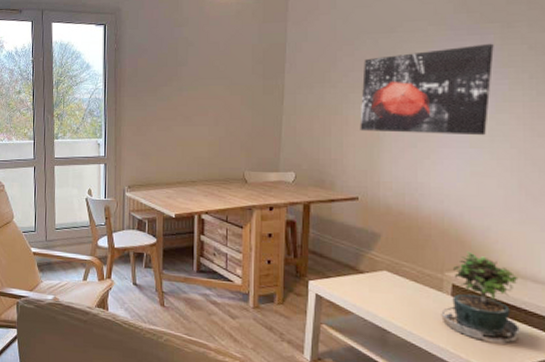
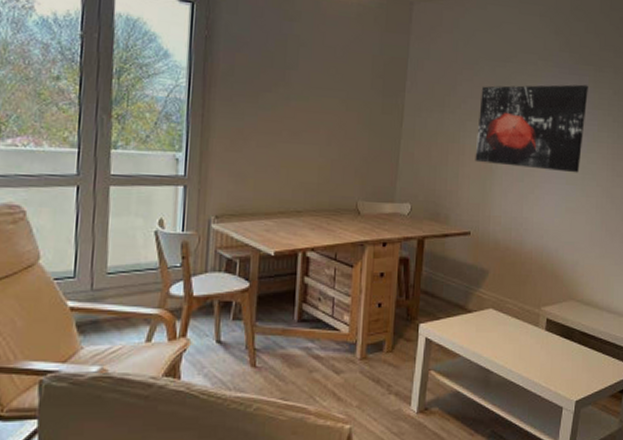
potted plant: present [441,251,520,343] -> none [536,285,597,372]

